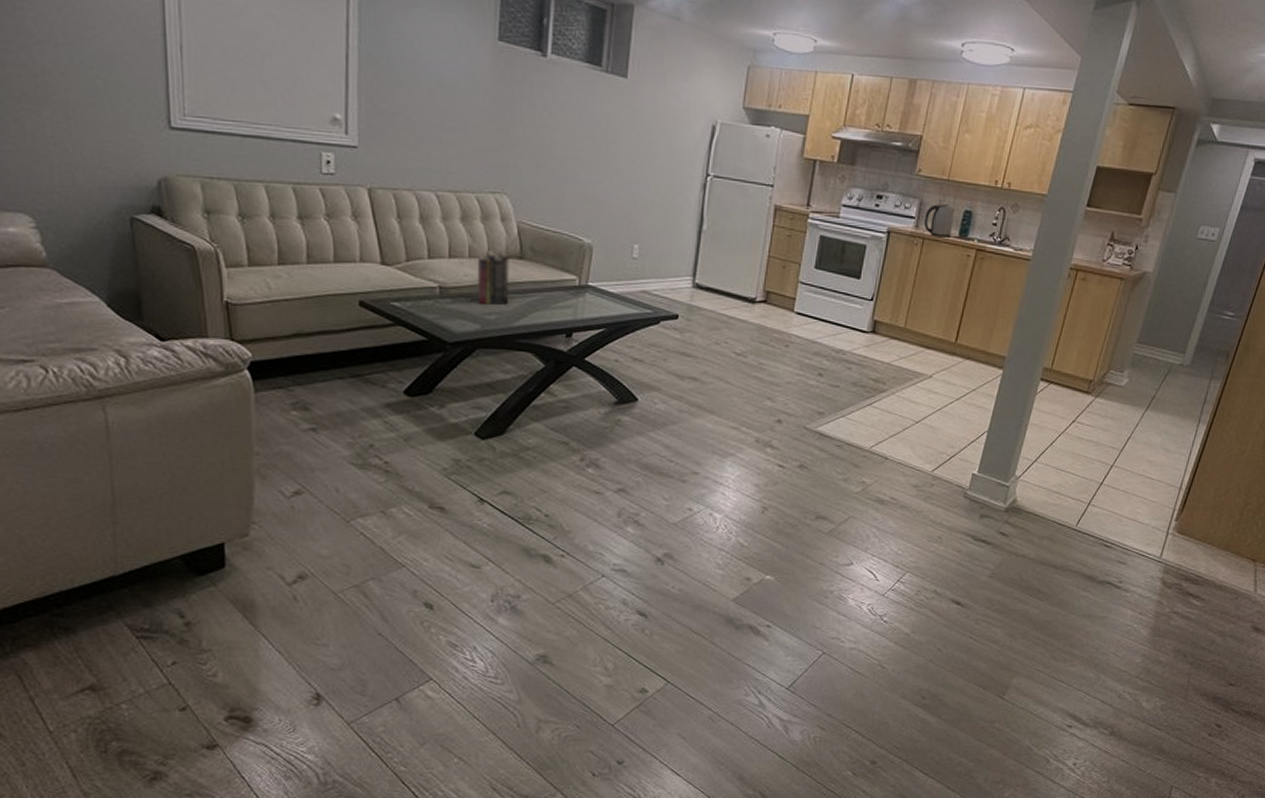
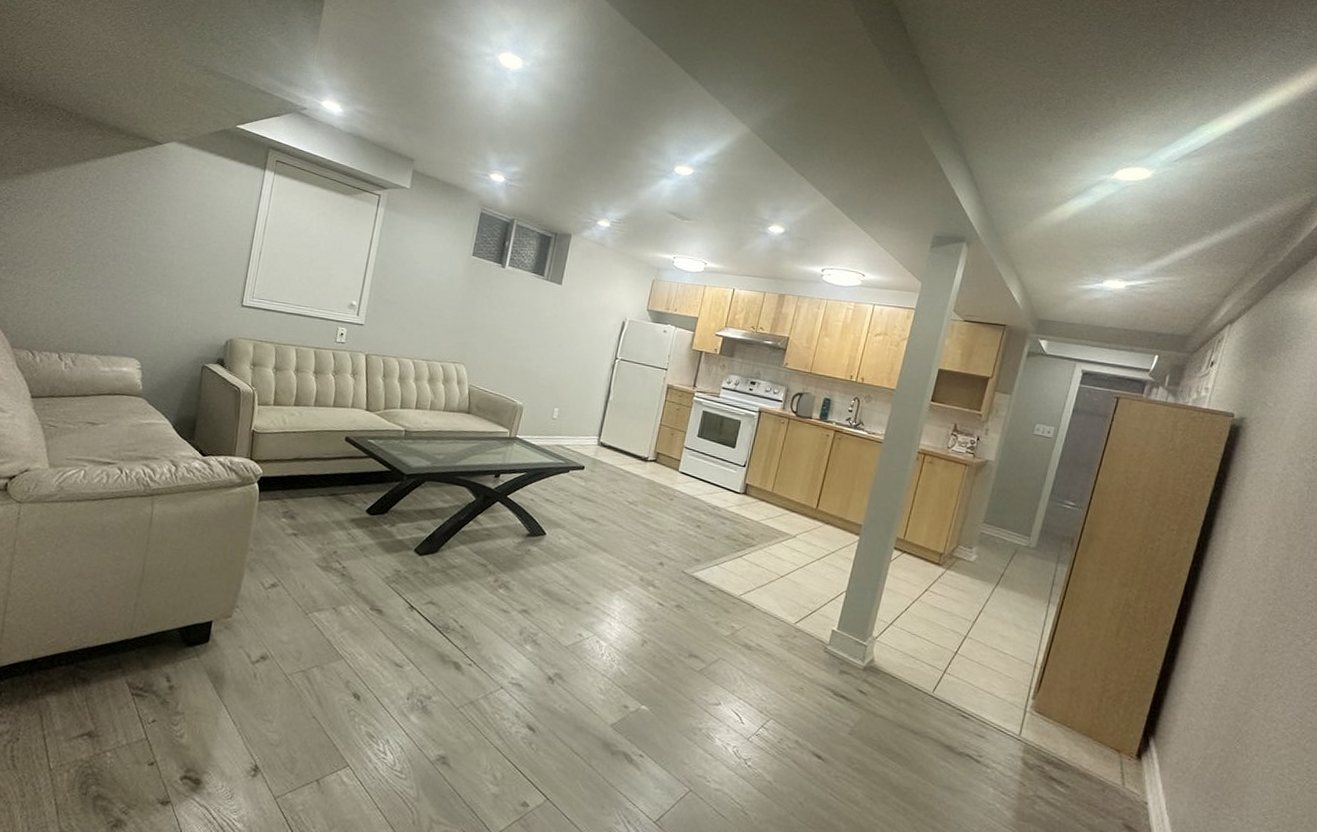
books: present [477,251,509,306] -> none [431,405,460,449]

